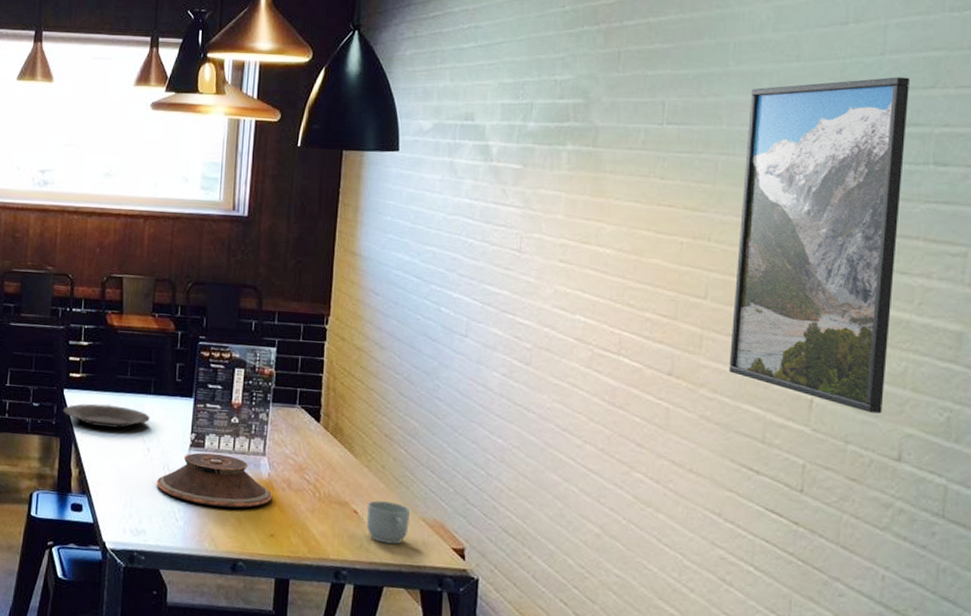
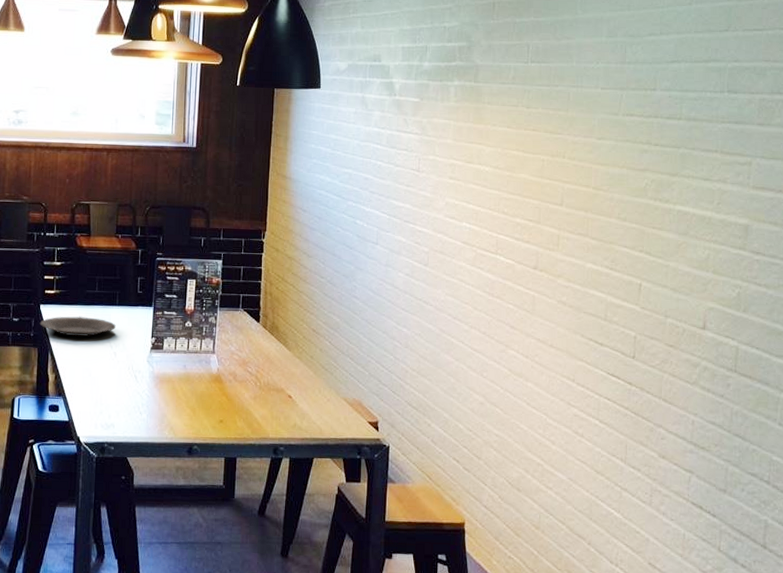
plate: present [157,452,272,508] -> none [123,353,221,400]
mug: present [367,500,411,545] -> none [299,386,335,422]
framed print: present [729,77,911,414] -> none [579,22,711,292]

